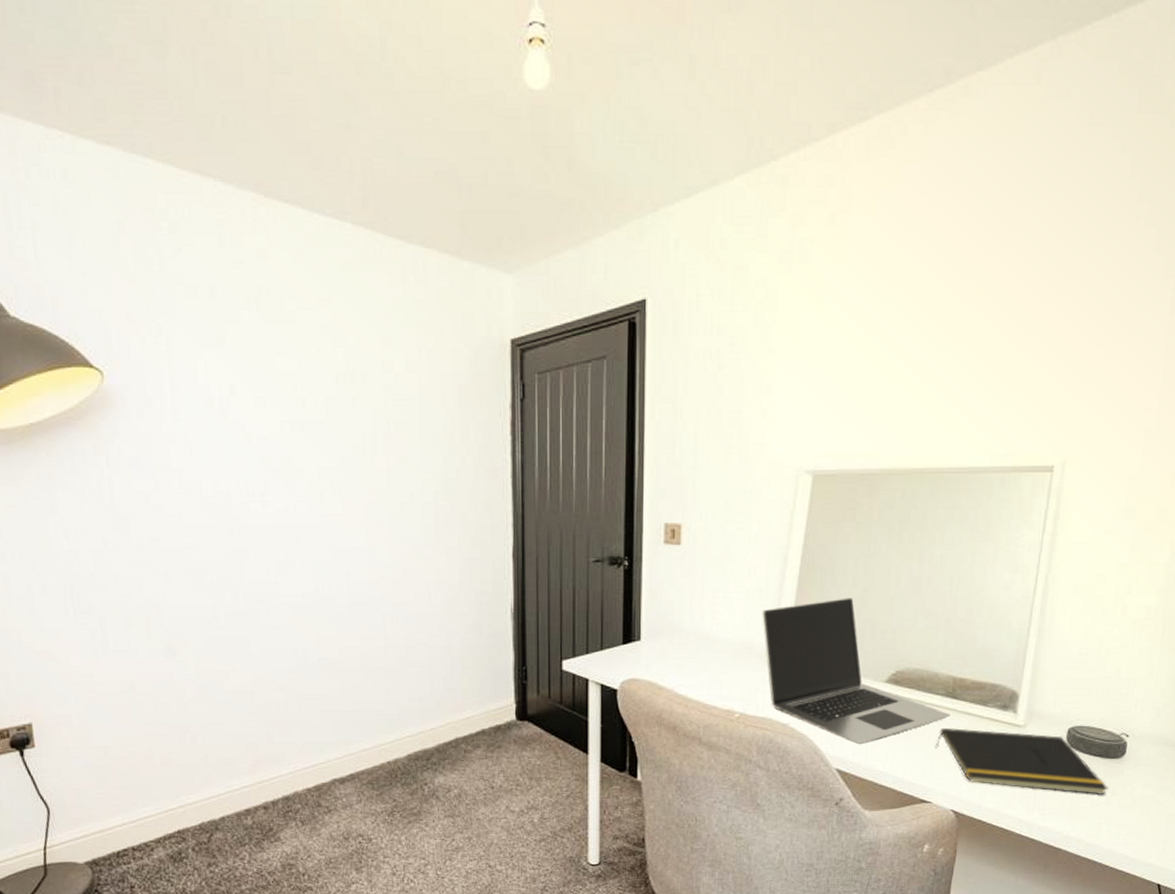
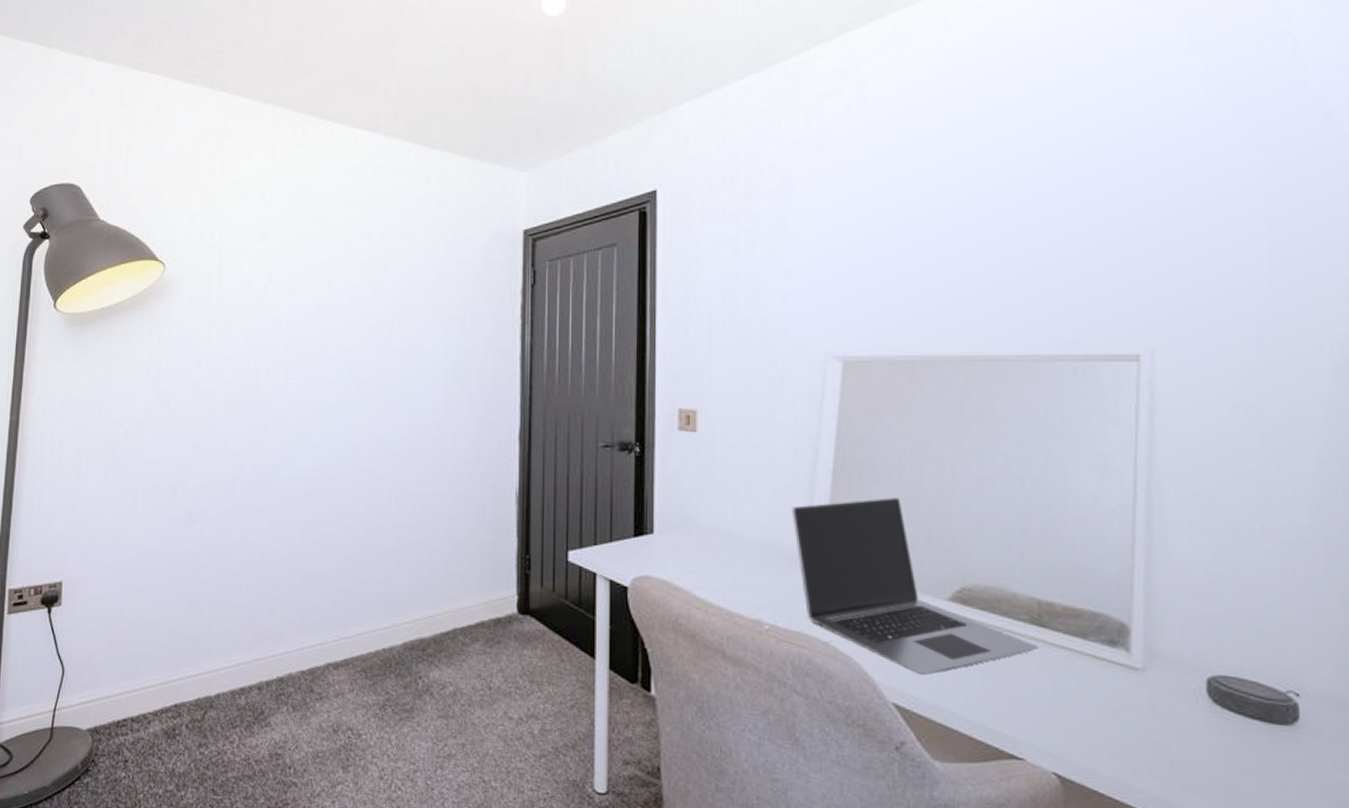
notepad: present [935,727,1108,795] -> none [1022,662,1280,775]

